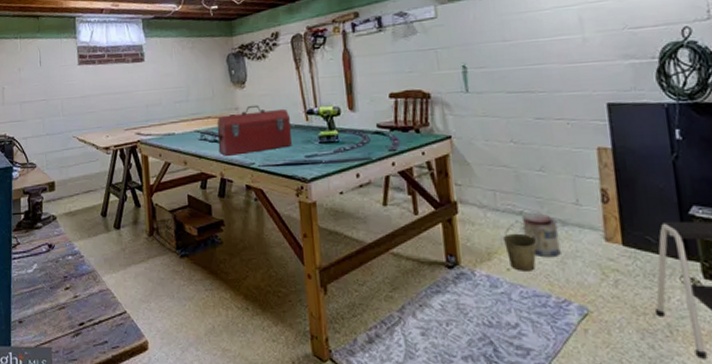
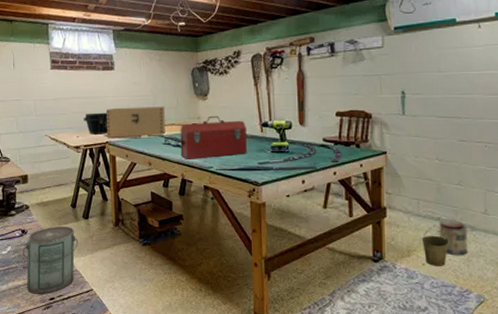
paint can: none [49,238,110,319] -> present [22,226,79,294]
toolbox: none [113,108,140,133] -> present [84,112,109,135]
wooden box: none [137,98,201,136] -> present [106,106,165,138]

